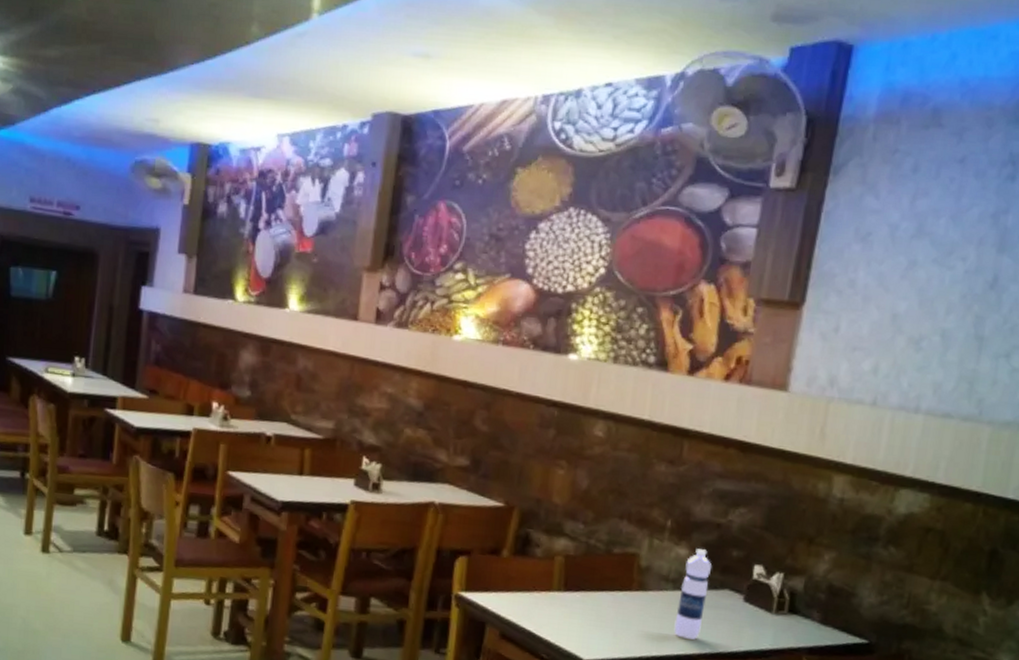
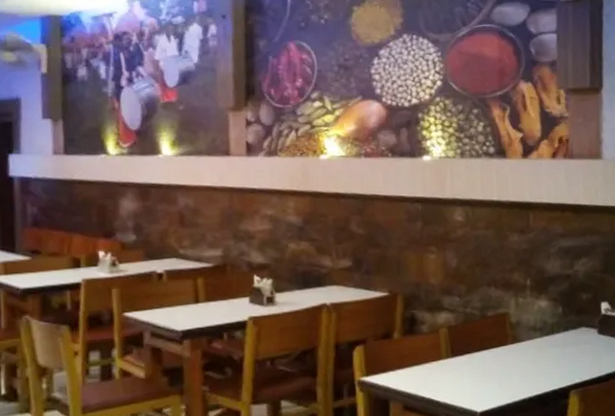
water bottle: present [674,548,713,640] -> none [546,298,569,375]

